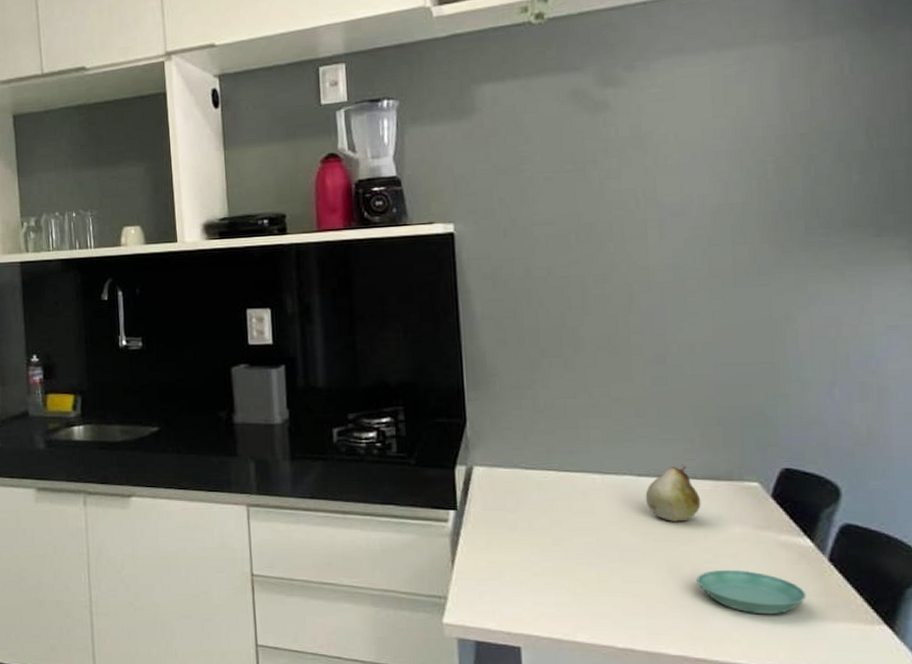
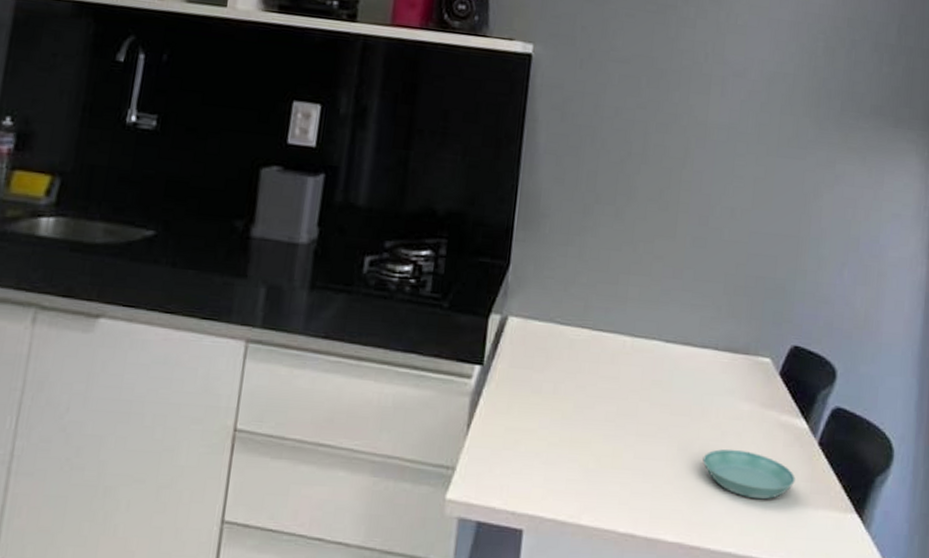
fruit: present [645,464,701,522] -> none [669,333,719,395]

